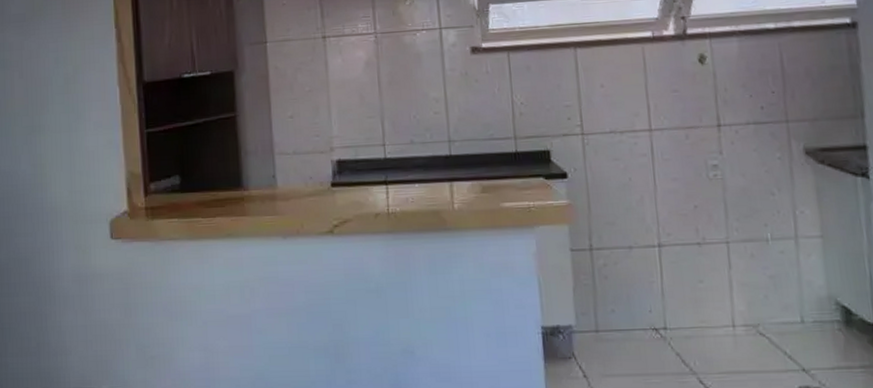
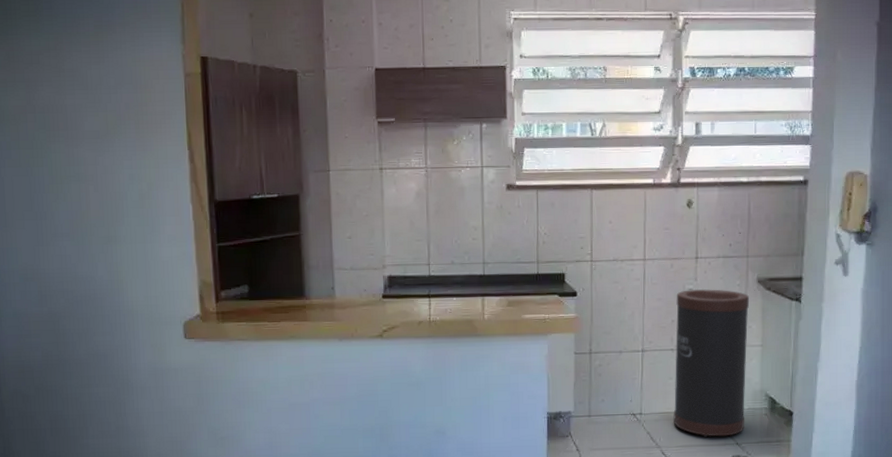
trash can: none [696,164,811,362] -> present [673,288,750,438]

